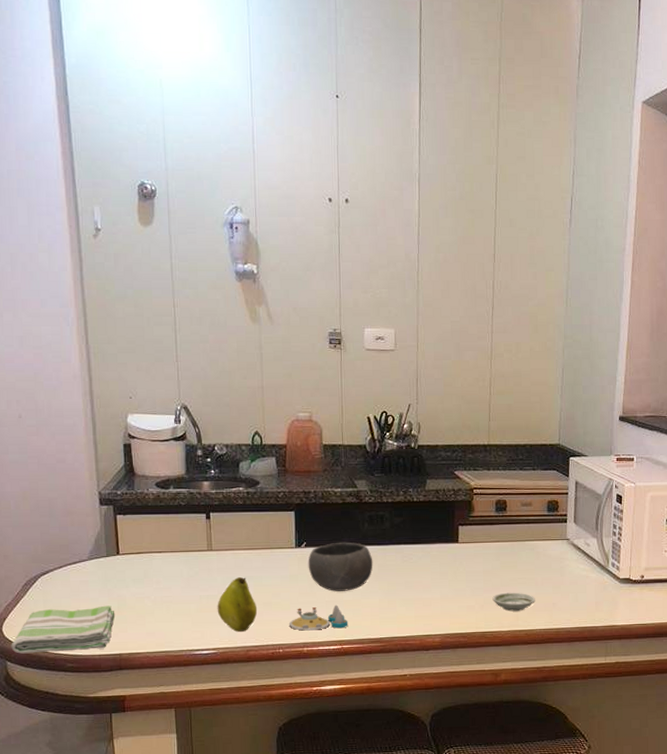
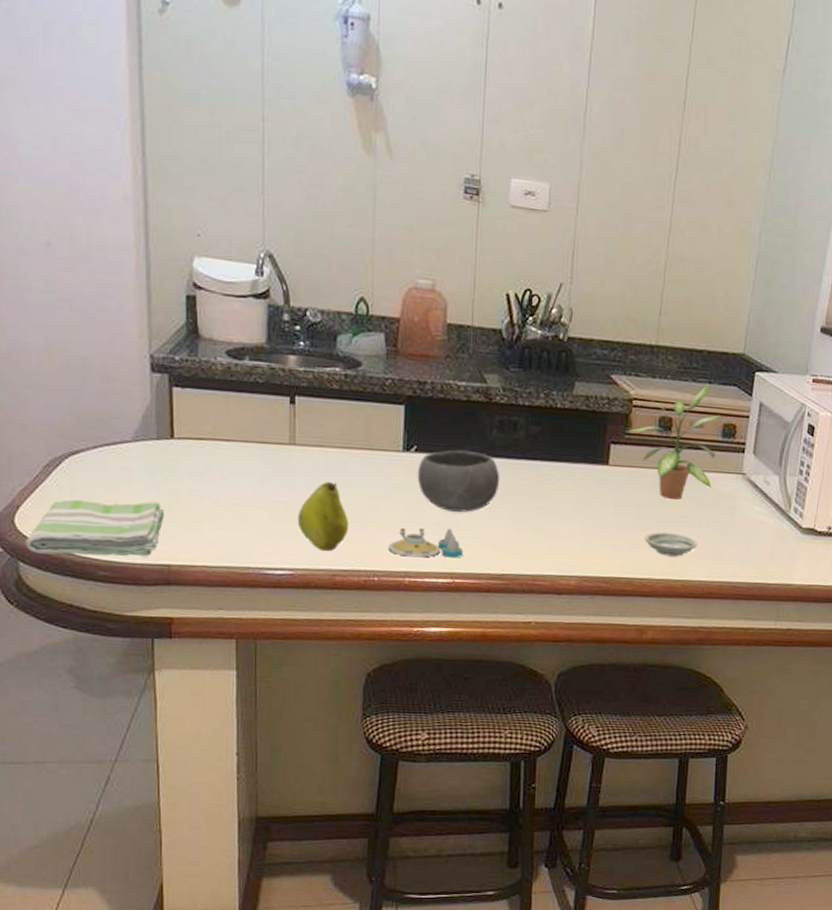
potted plant: none [473,470,544,566] -> present [630,383,719,500]

